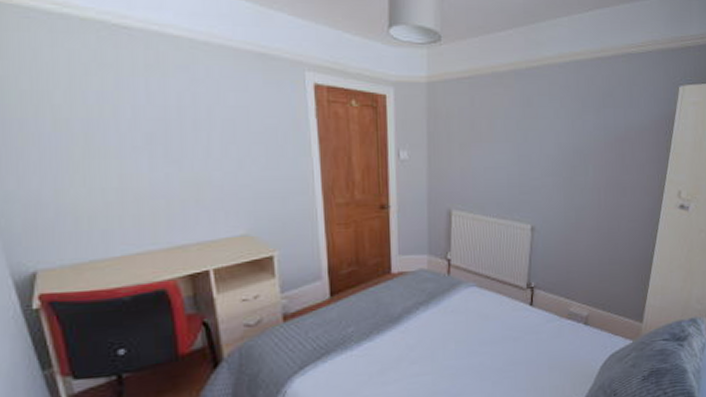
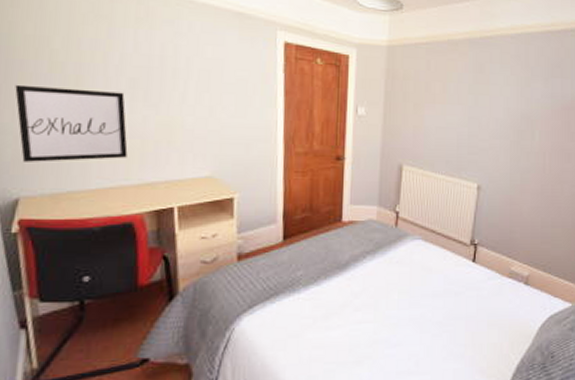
wall art: none [16,146,152,232] -> present [15,84,128,162]

